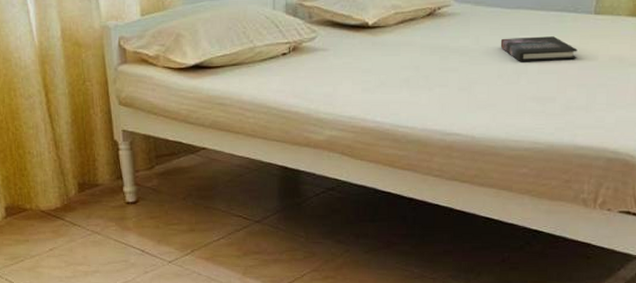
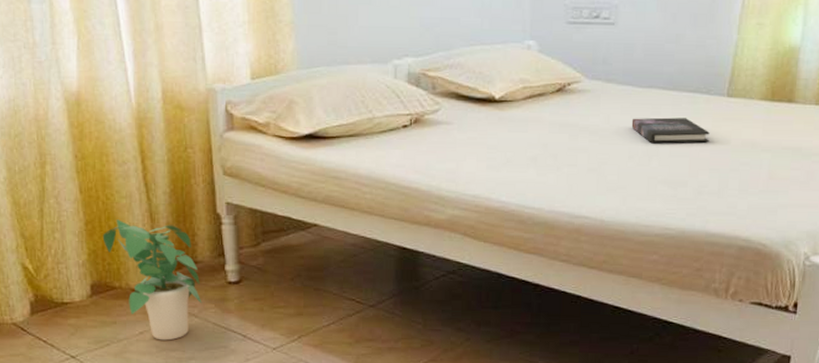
potted plant: none [13,148,104,256] -> present [102,220,202,341]

